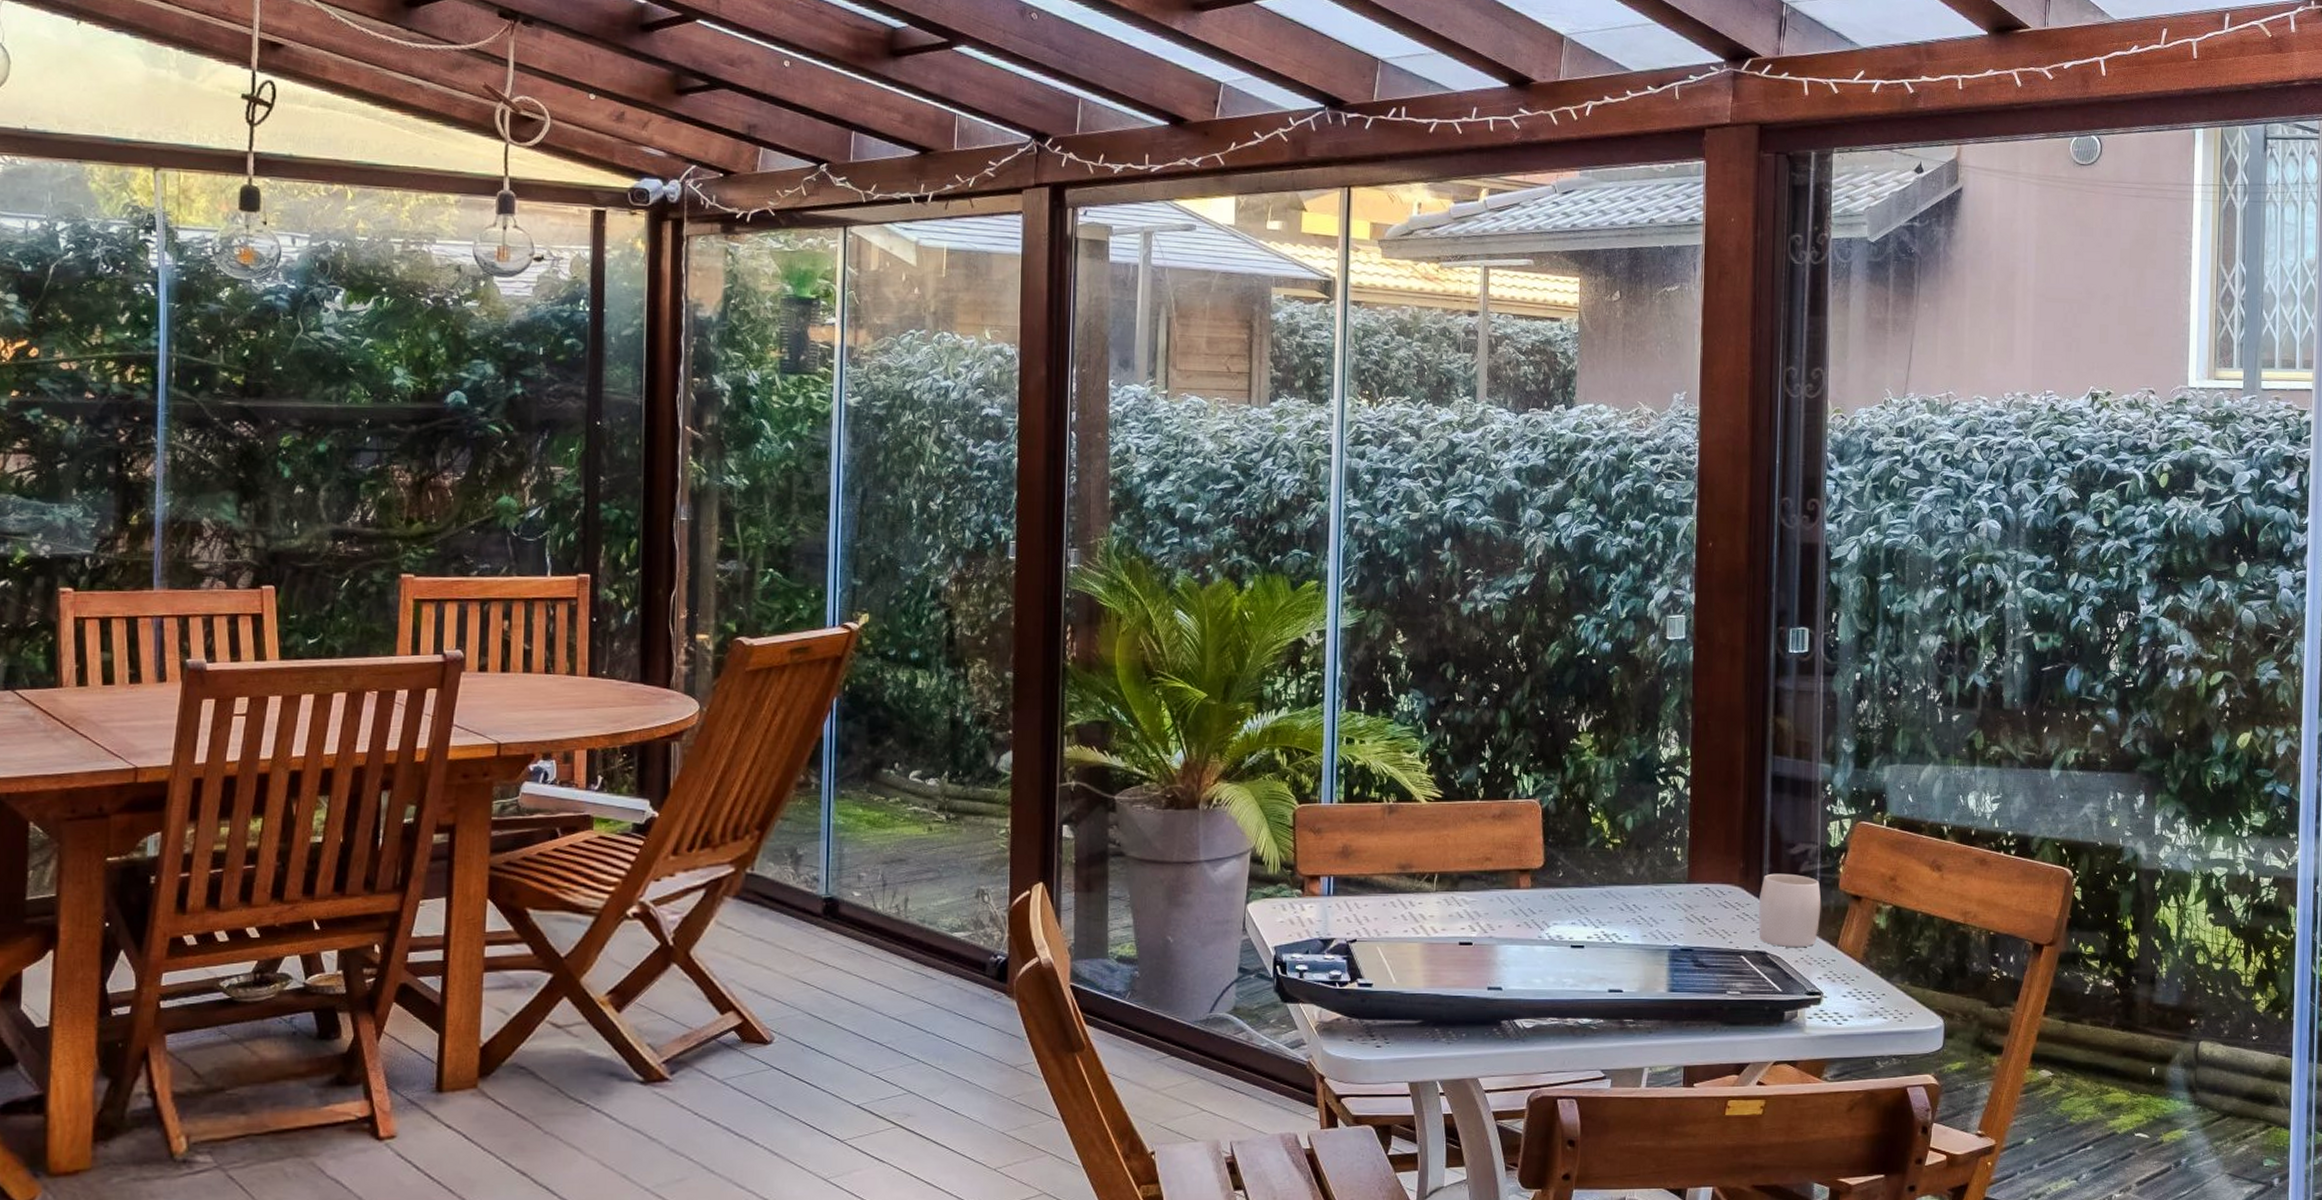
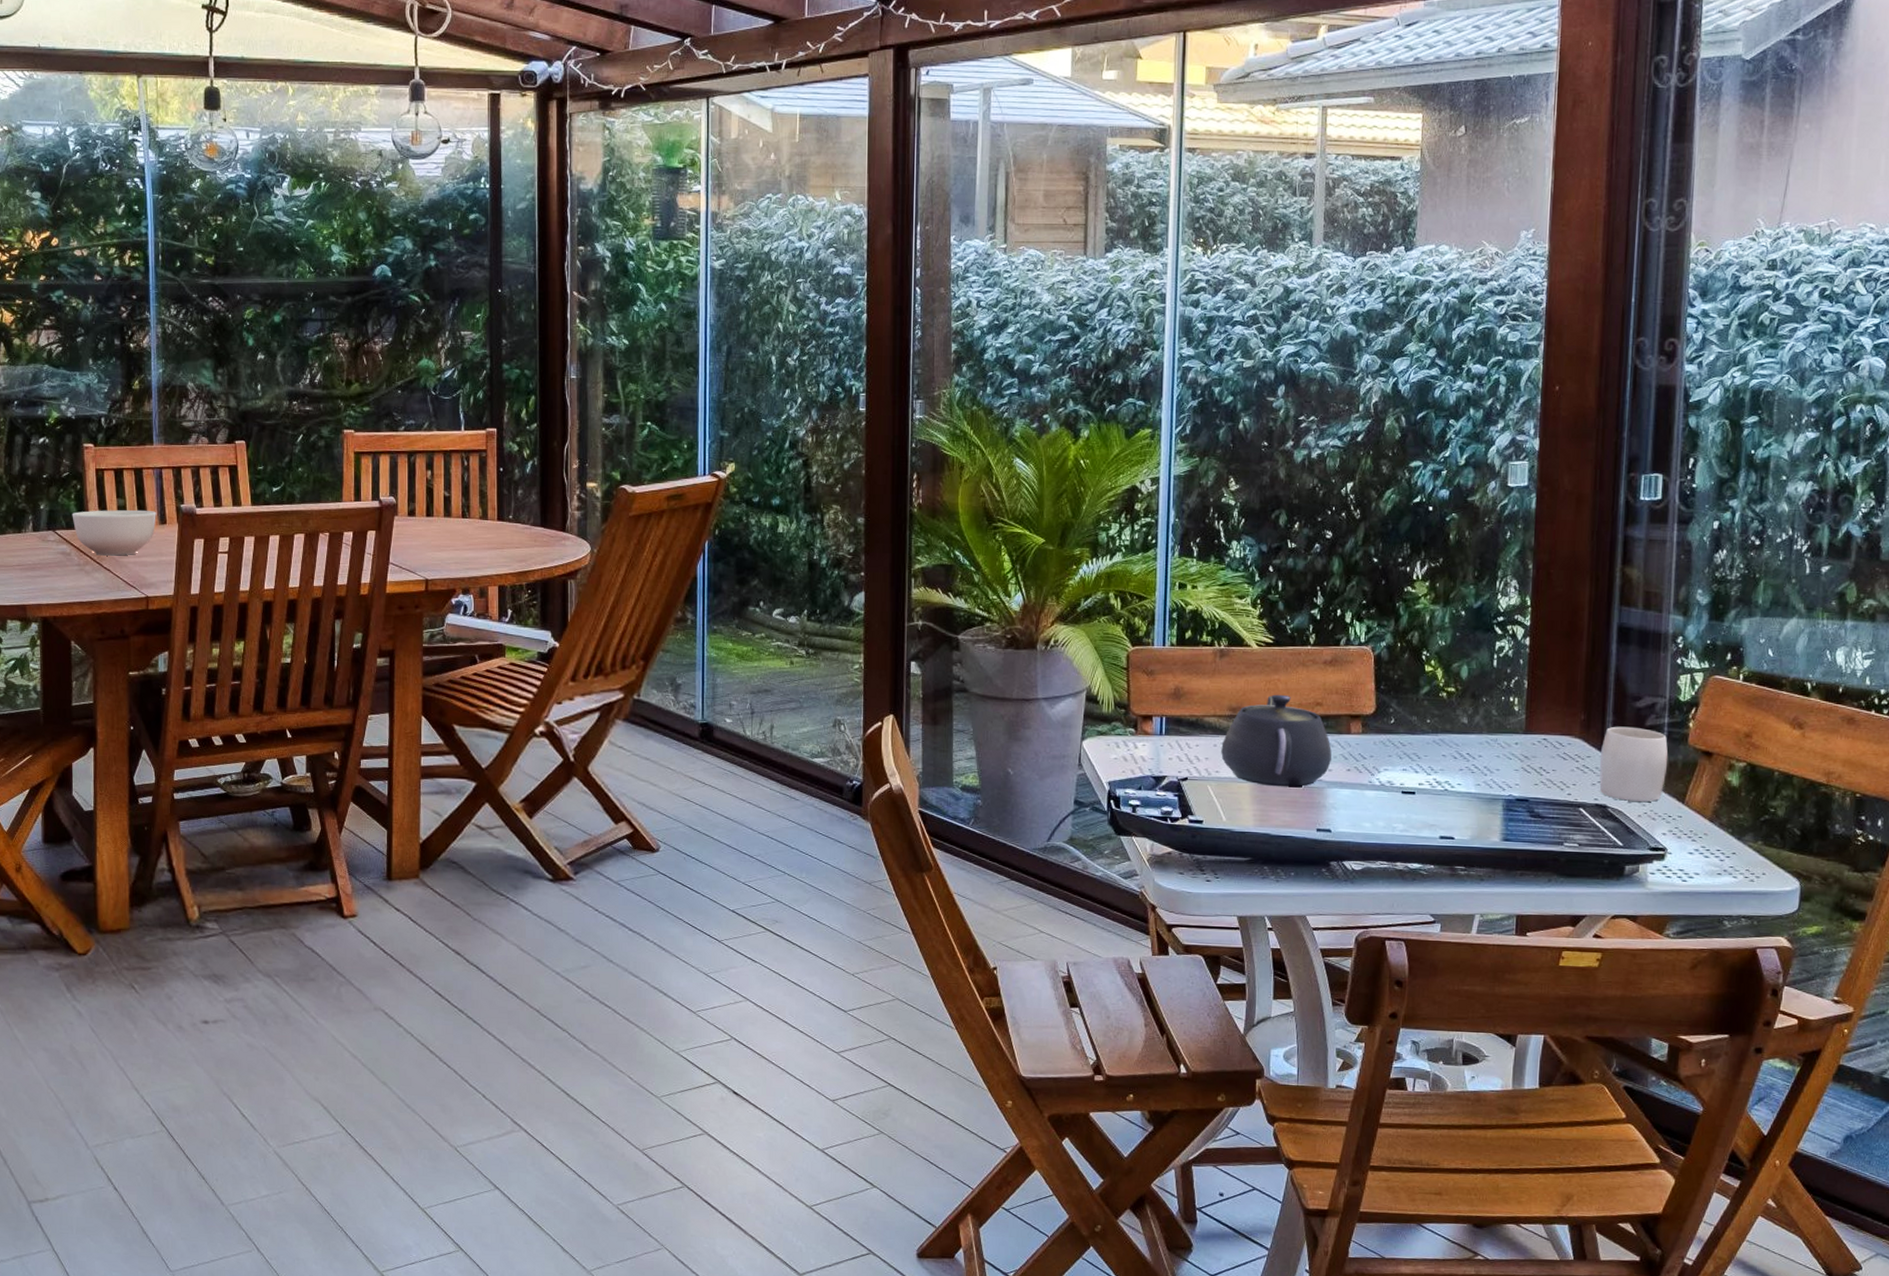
bowl: none [39,665,153,720] -> present [72,510,156,556]
teapot: none [1390,850,1502,946] -> present [1221,694,1332,787]

